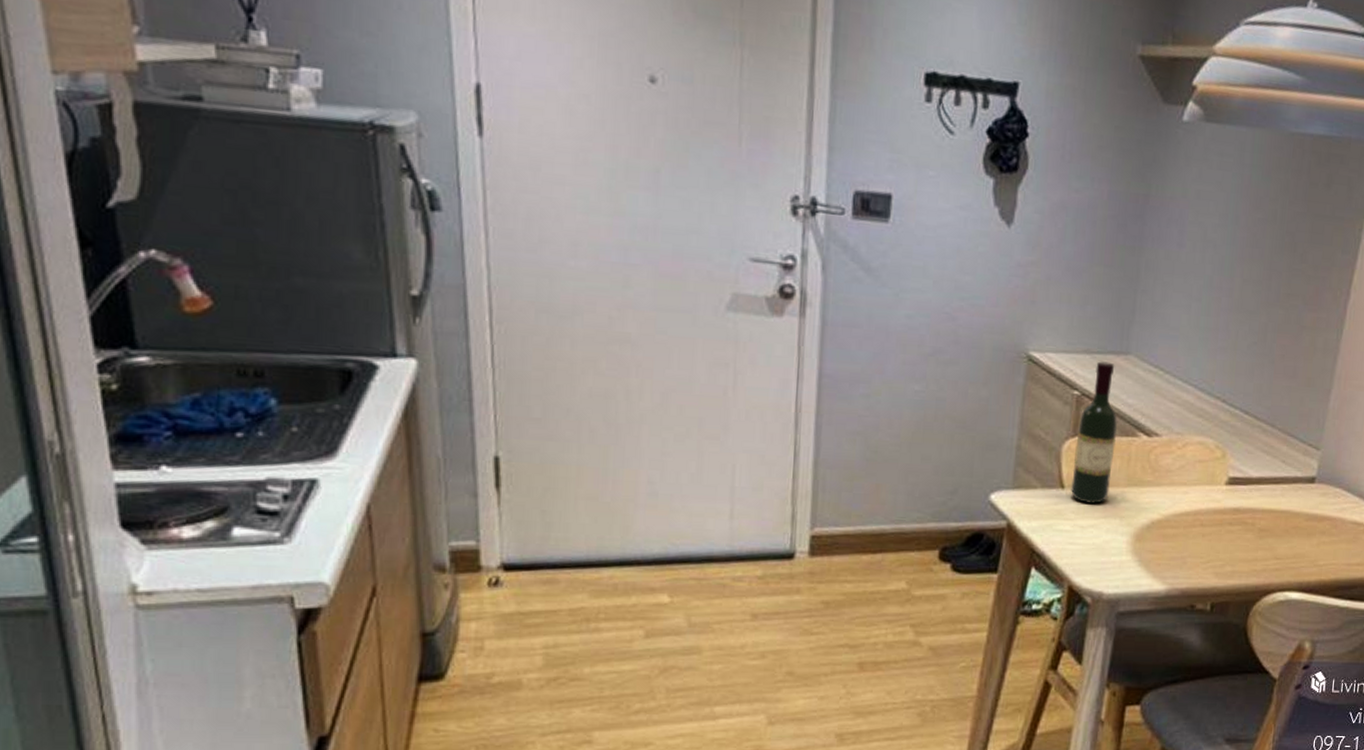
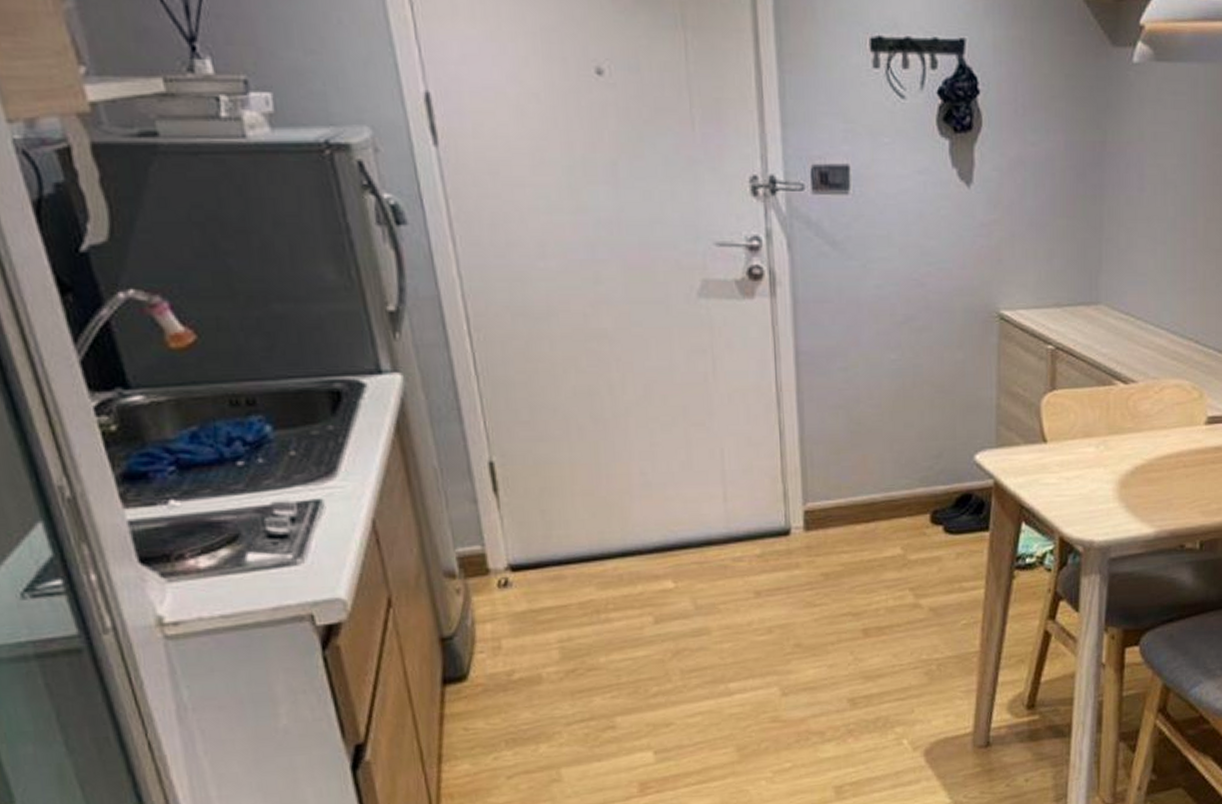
wine bottle: present [1070,361,1118,504] -> none [1052,313,1094,455]

